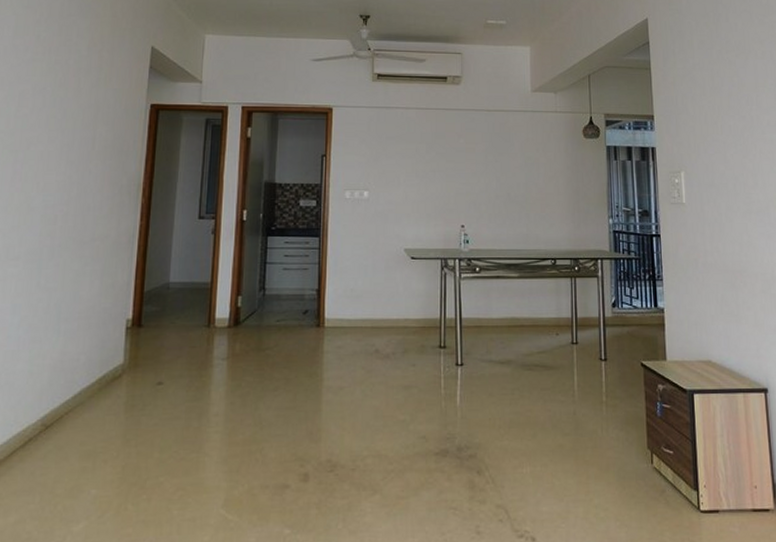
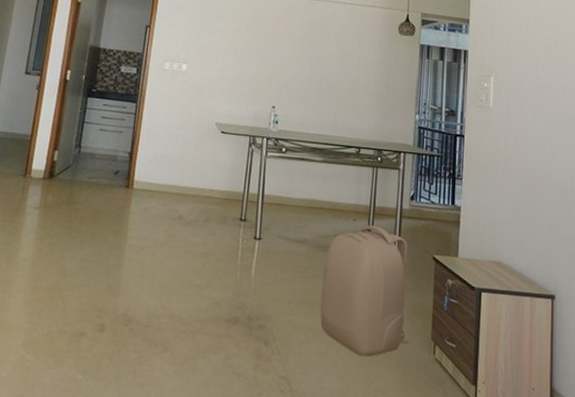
backpack: none [530,337,626,475] -> present [320,225,409,357]

